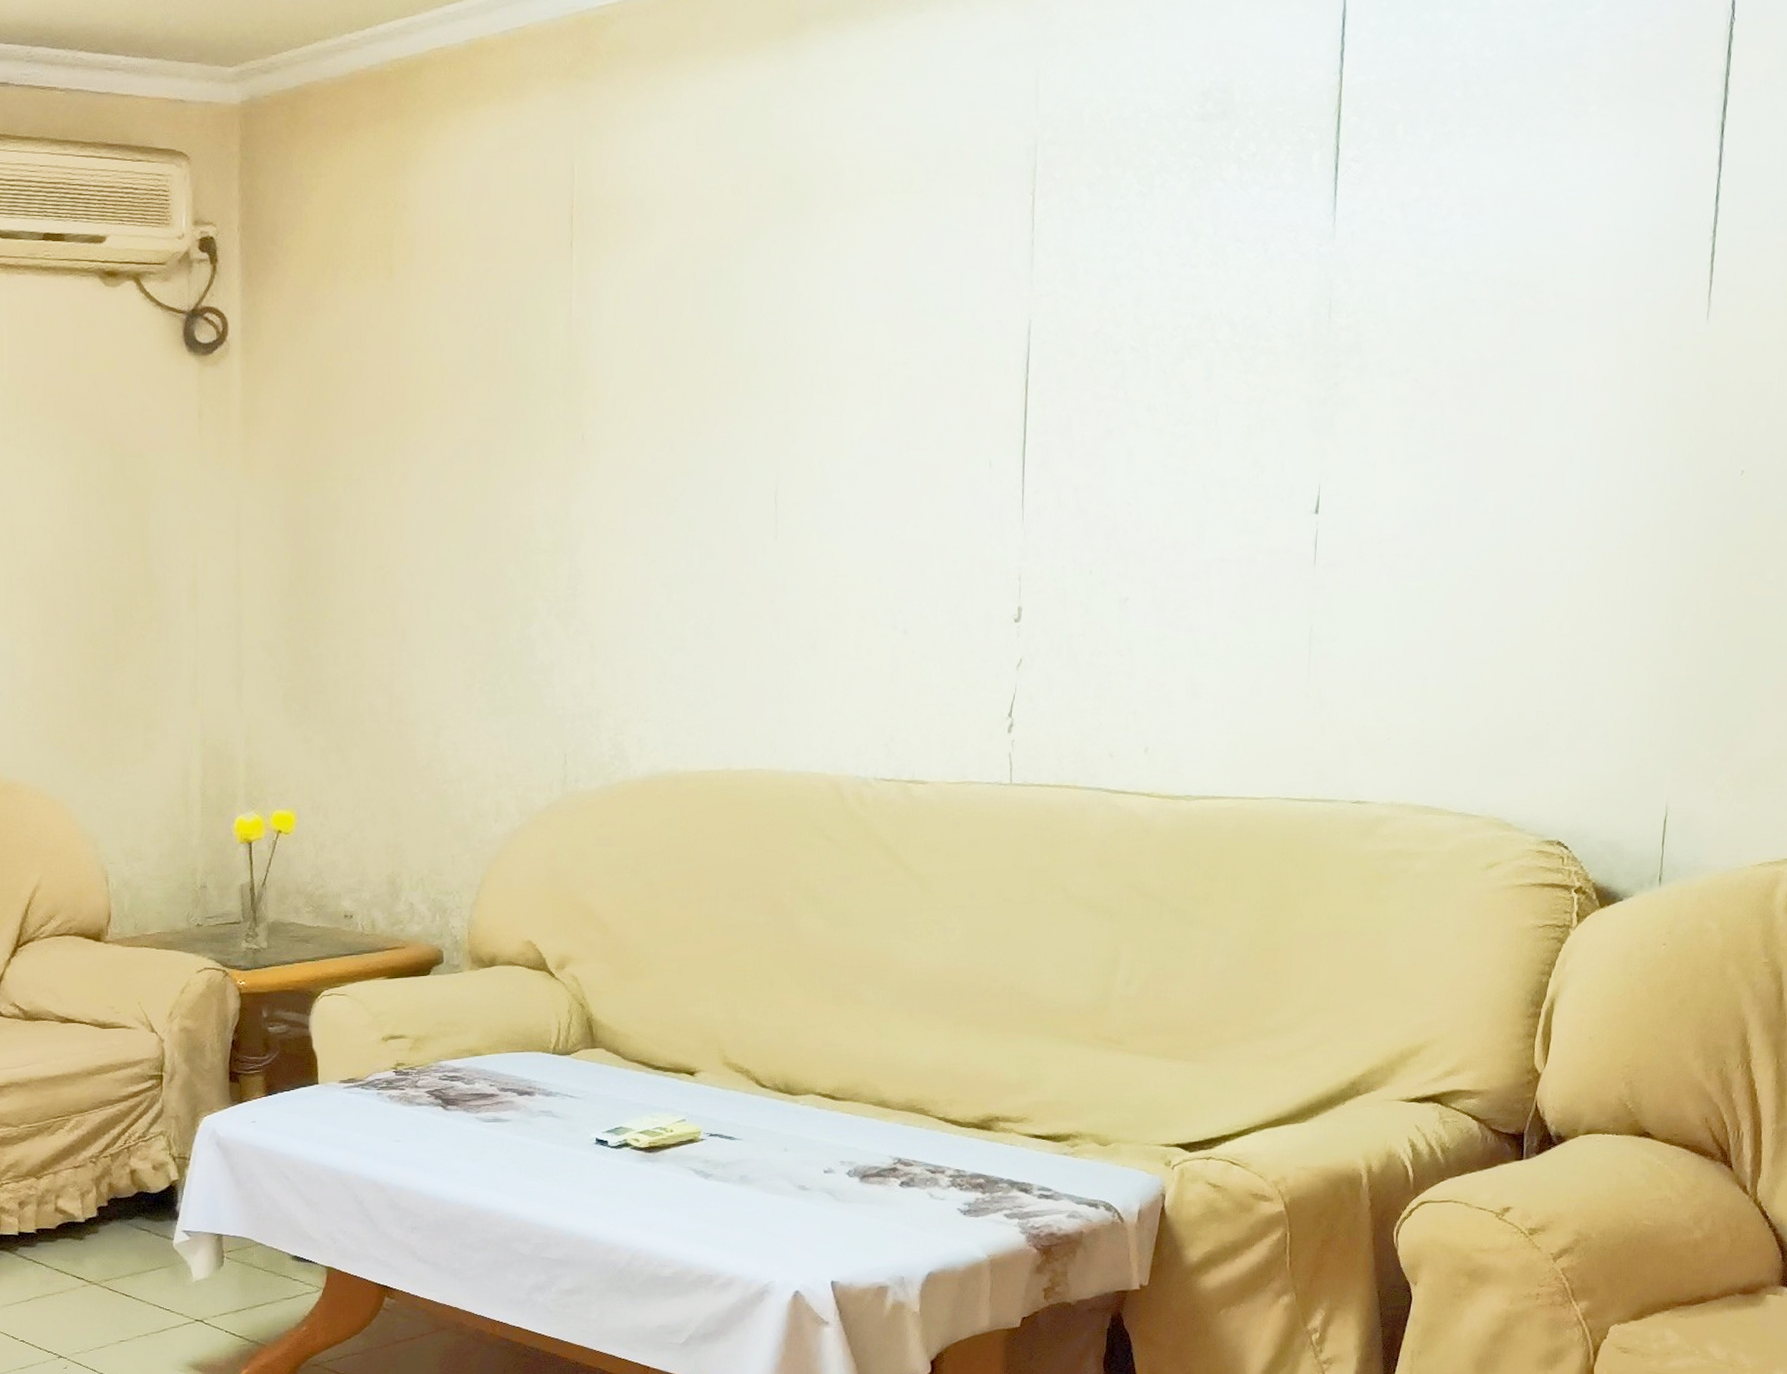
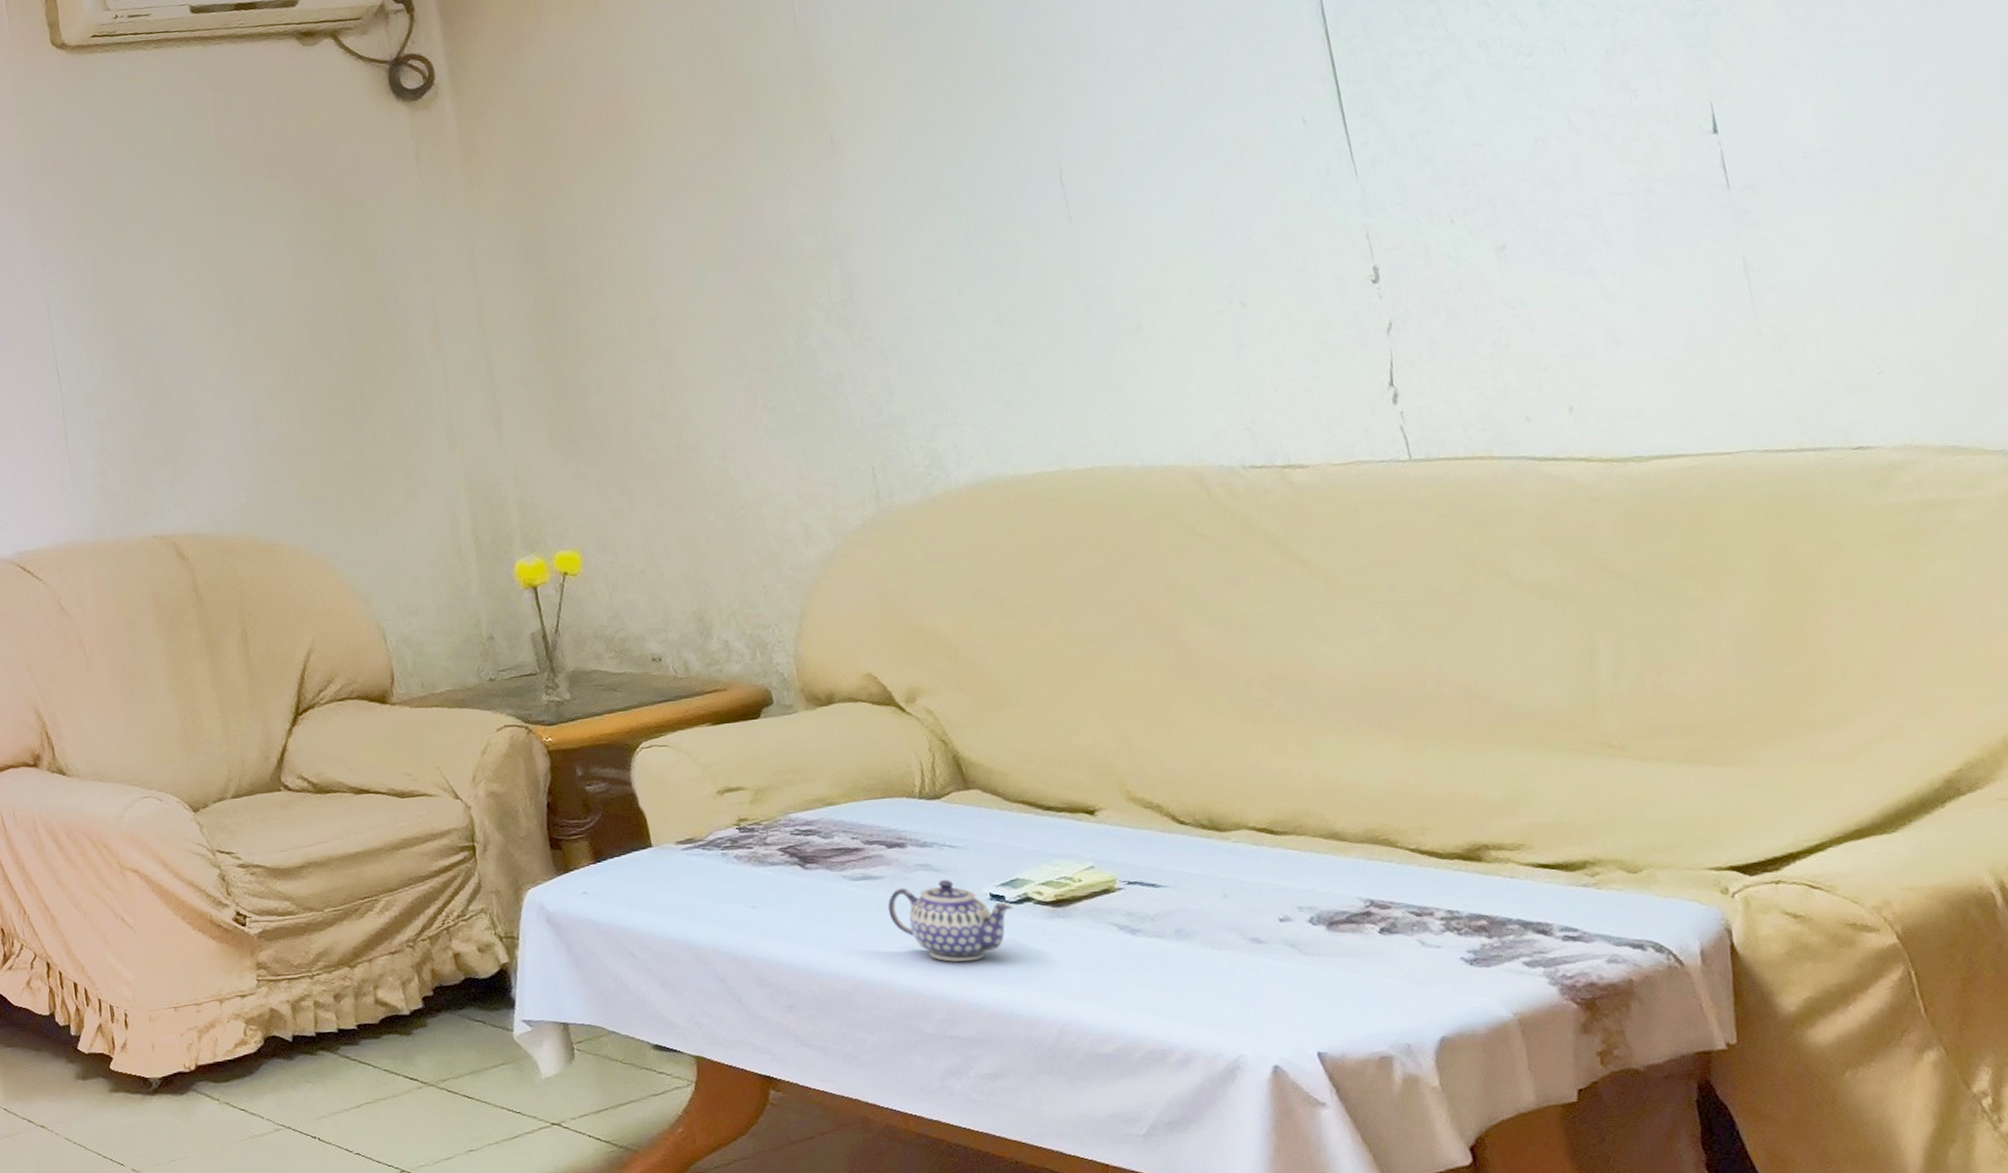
teapot: none [509,1124,613,1196] -> present [887,879,1013,962]

